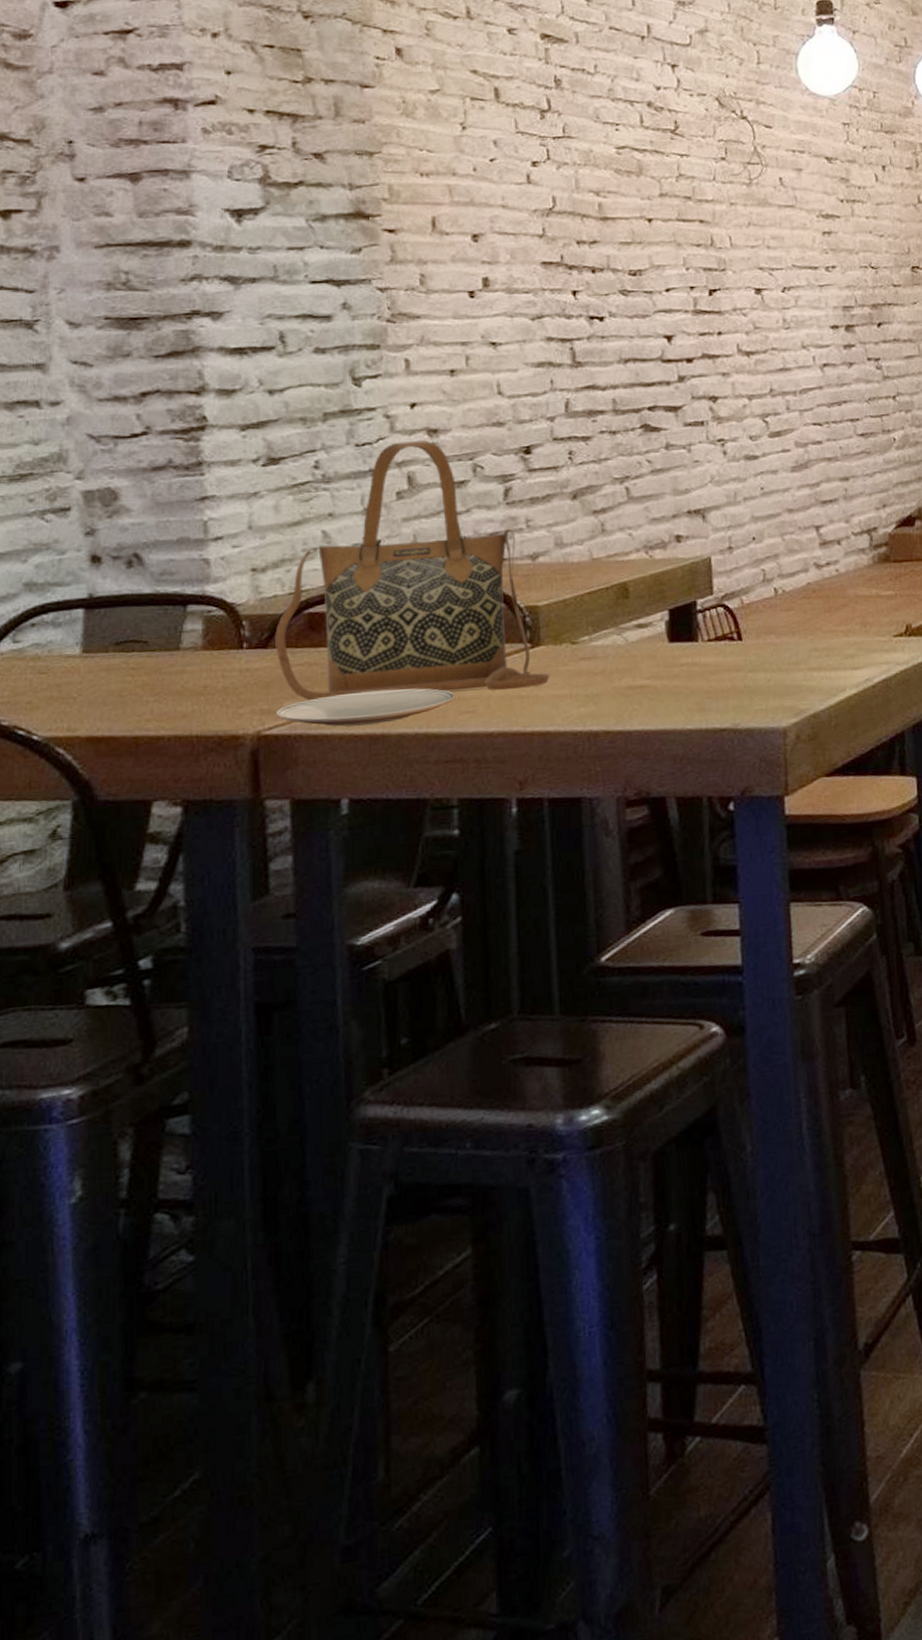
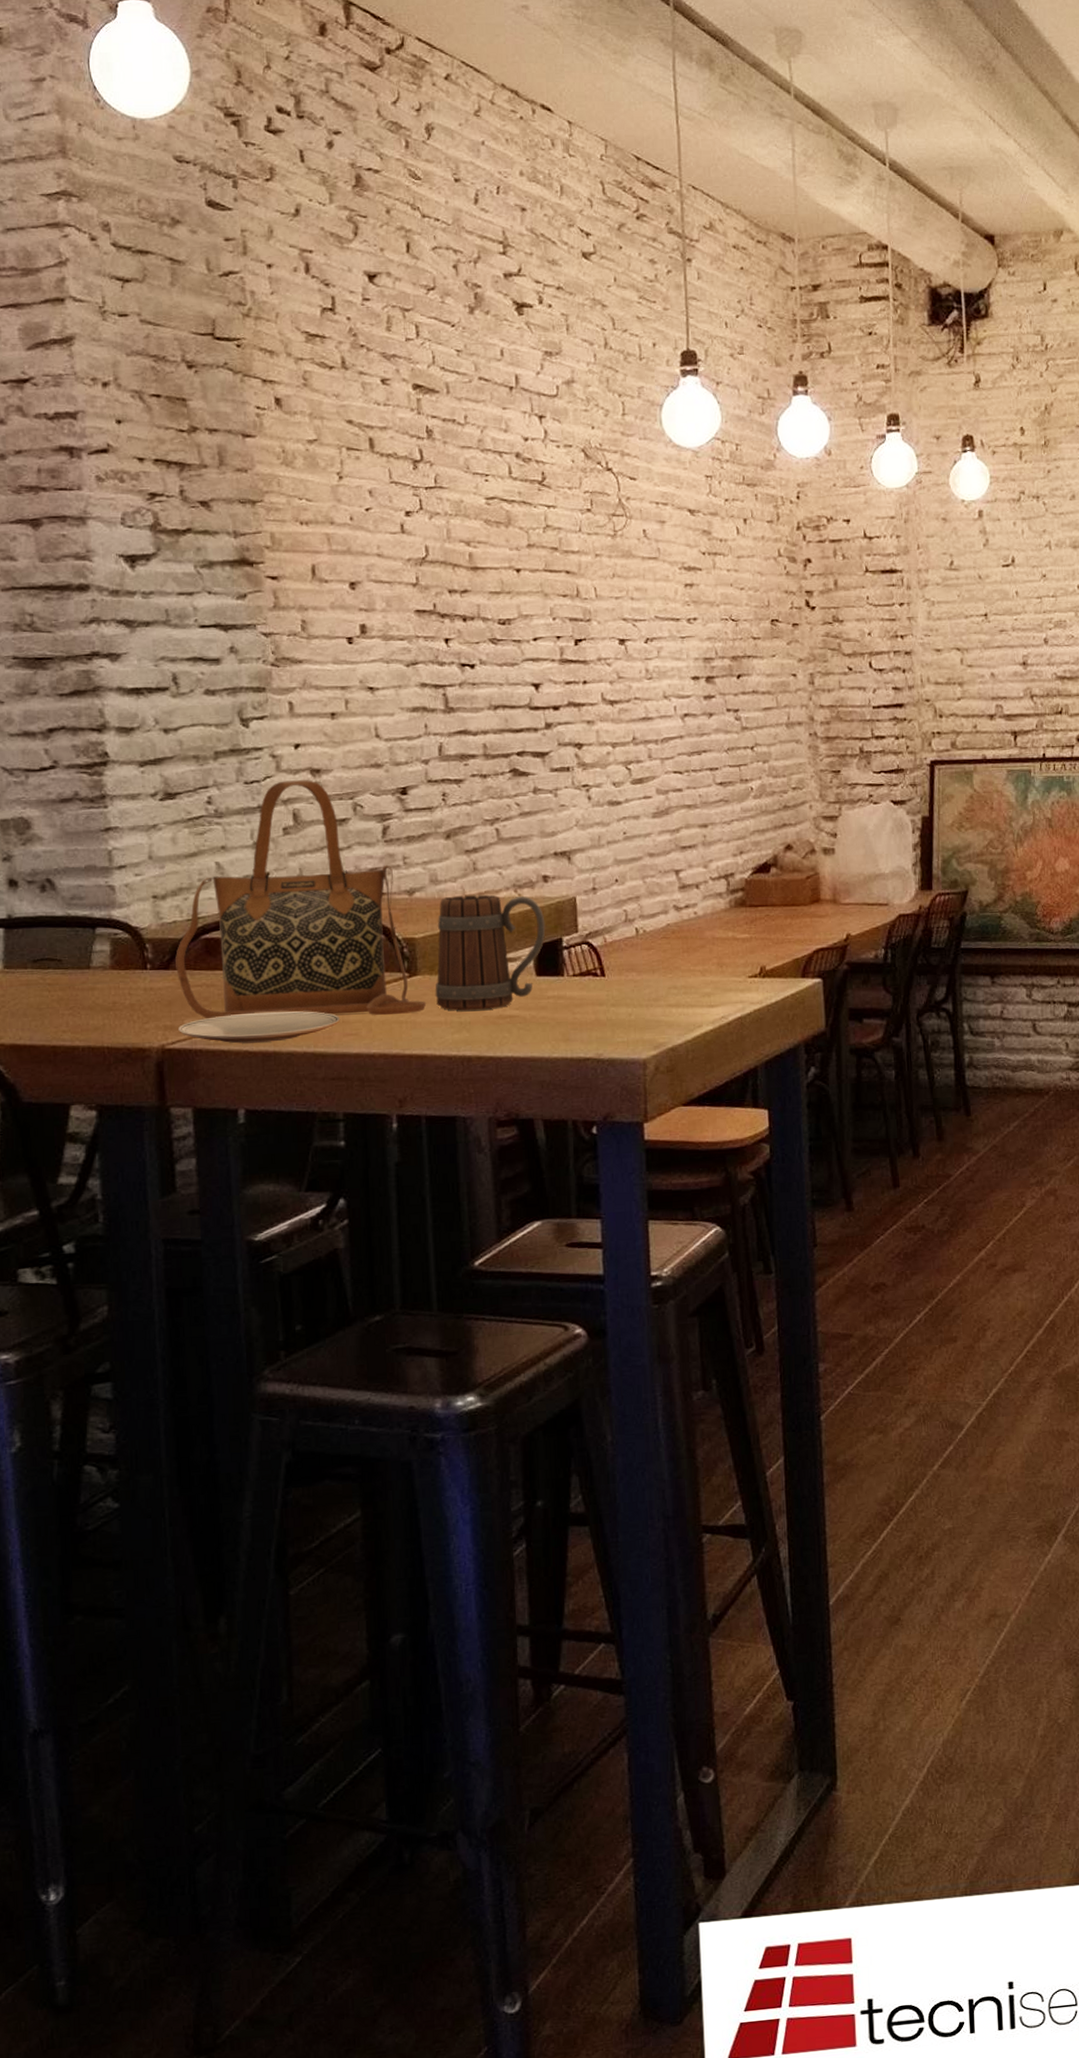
beer mug: none [559,557,679,682] -> present [435,894,546,1011]

